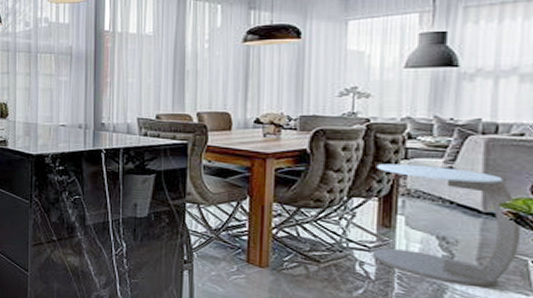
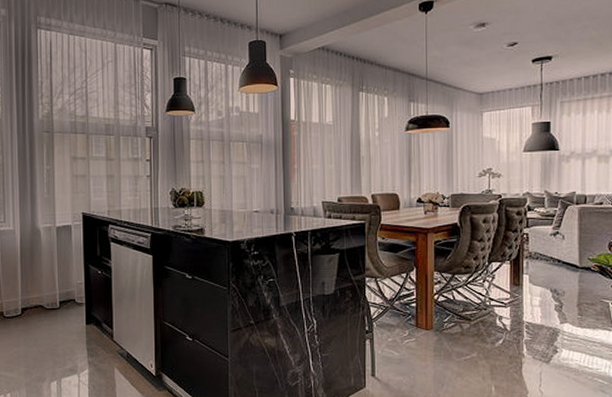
side table: present [372,163,522,288] -> none [507,231,604,328]

